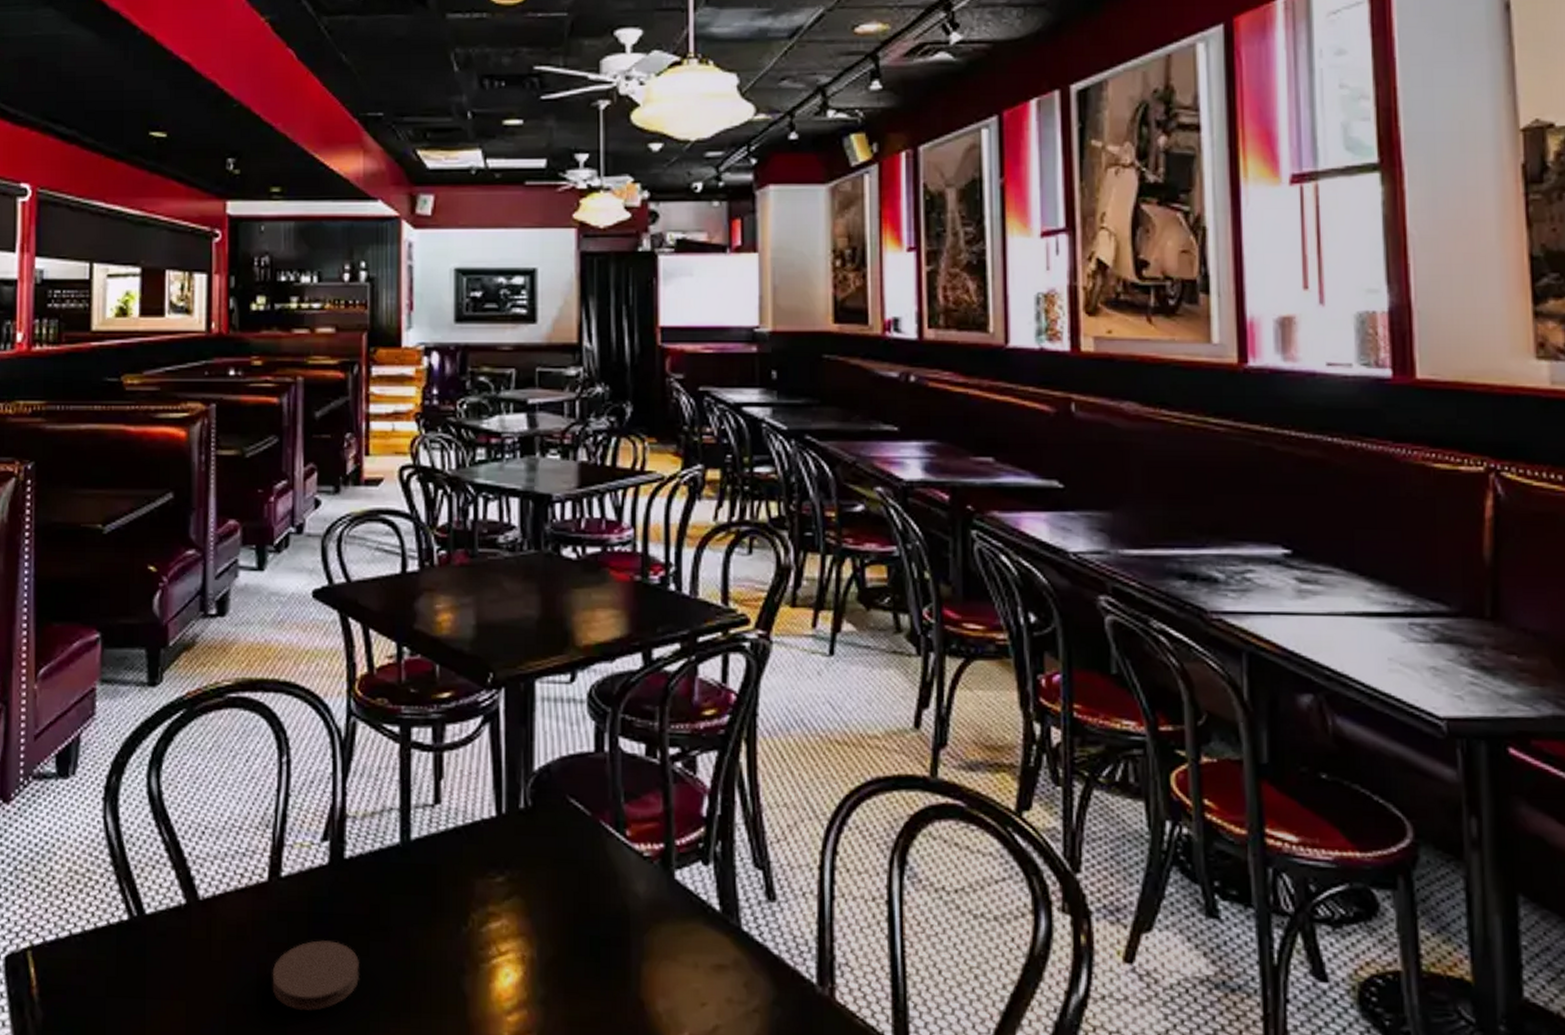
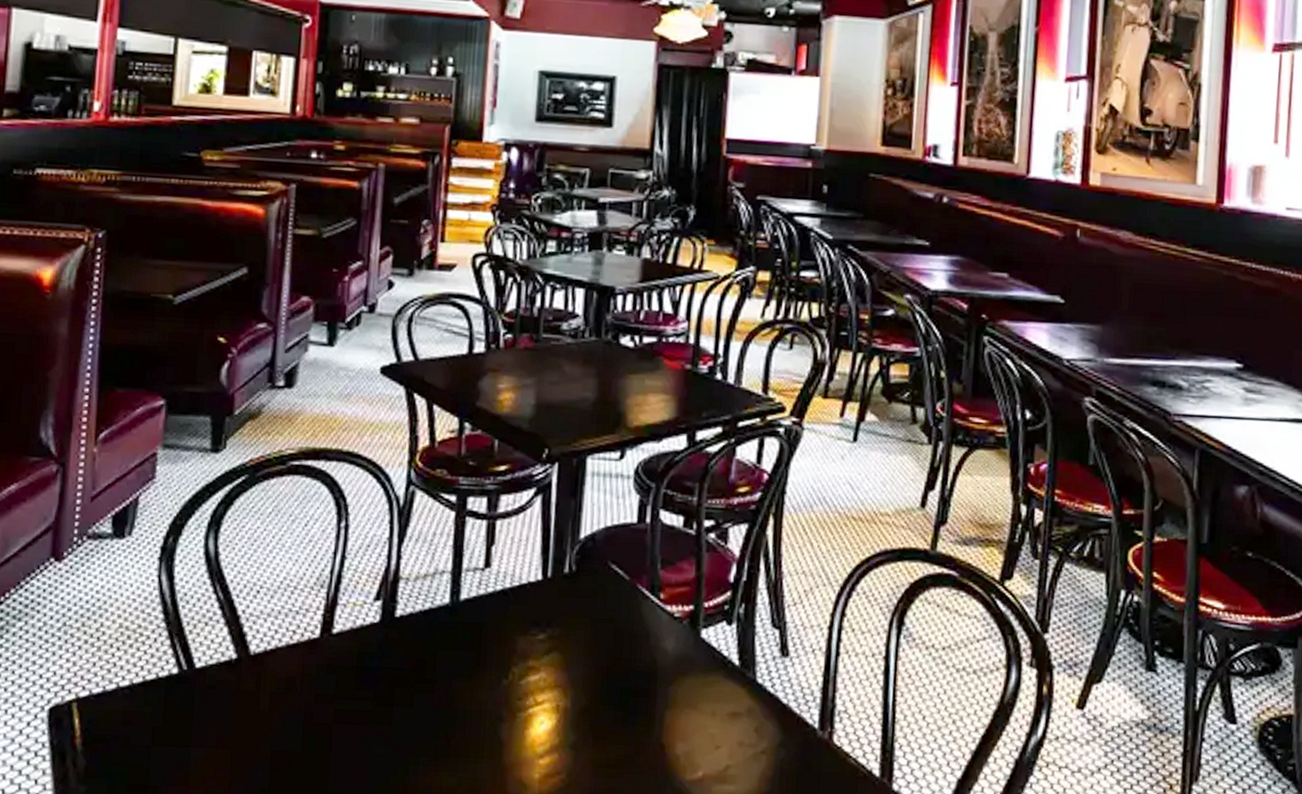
coaster: present [272,940,360,1012] -> none [317,692,403,757]

